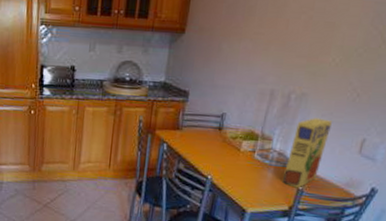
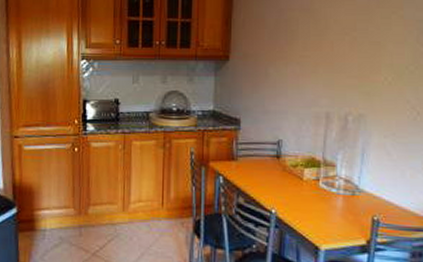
cereal box: present [281,118,333,188] -> none [353,140,398,219]

